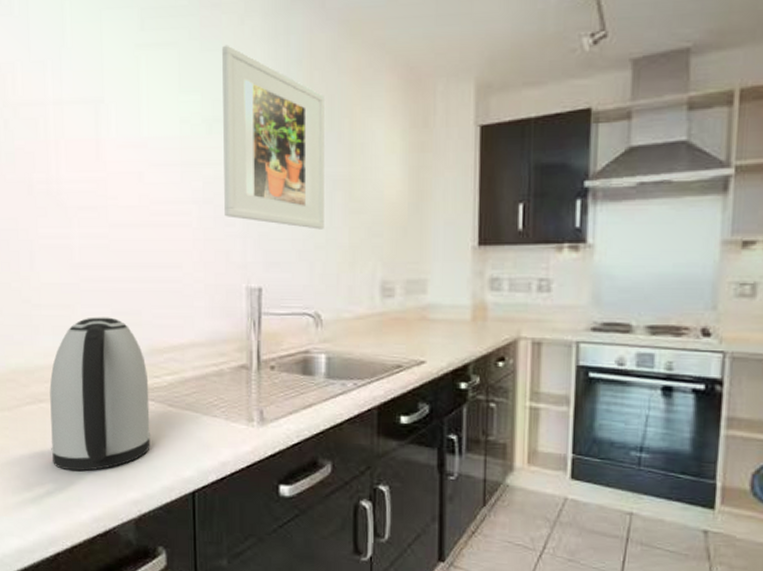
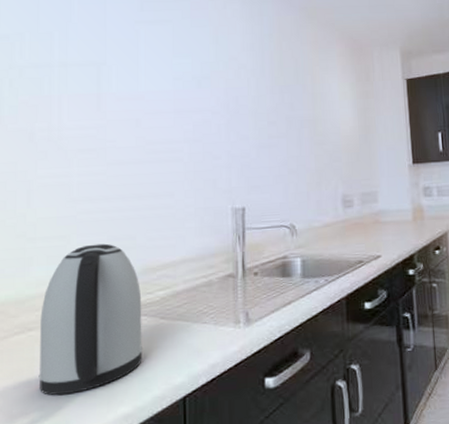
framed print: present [222,45,324,230] -> none [209,22,295,158]

